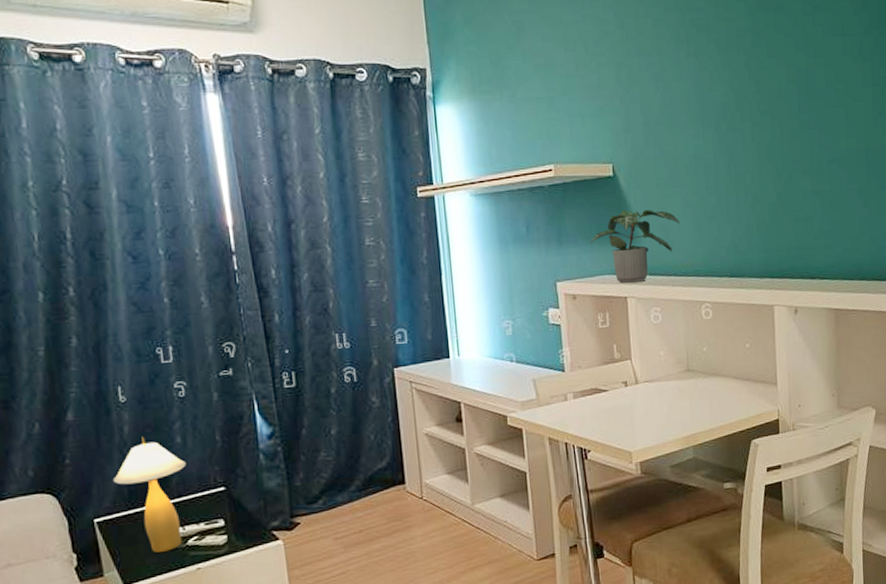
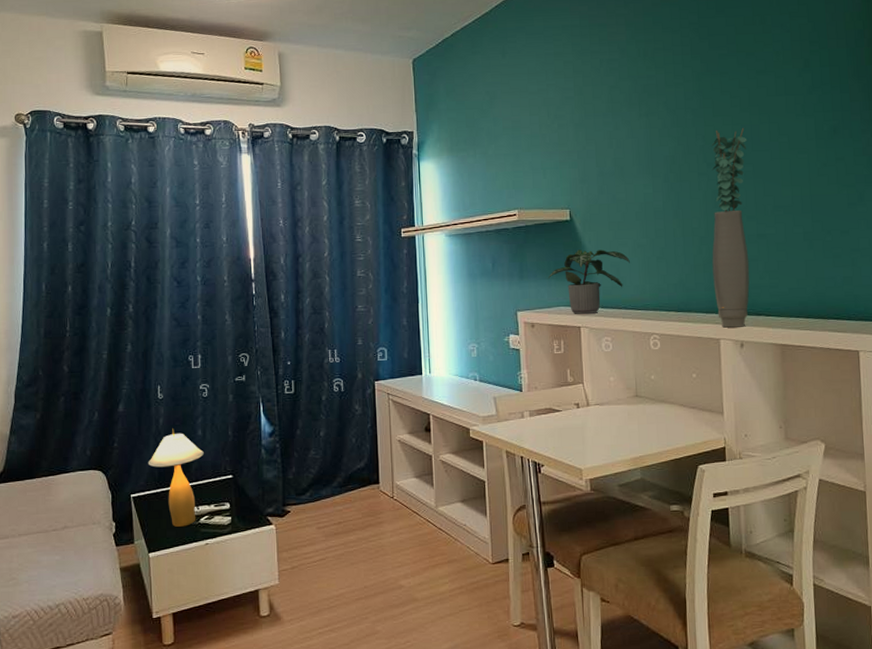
vase: none [765,71,805,293] -> present [711,127,750,328]

